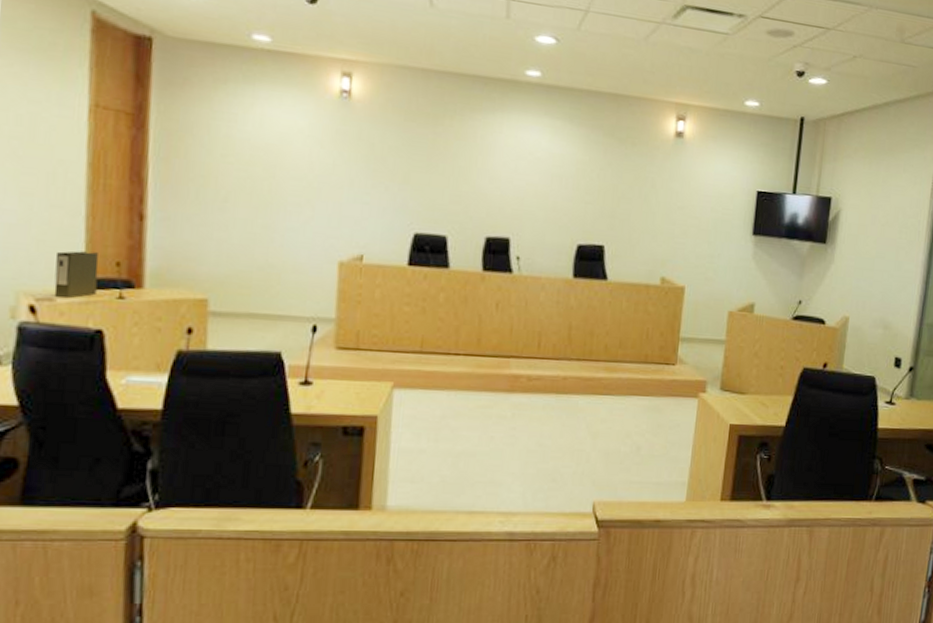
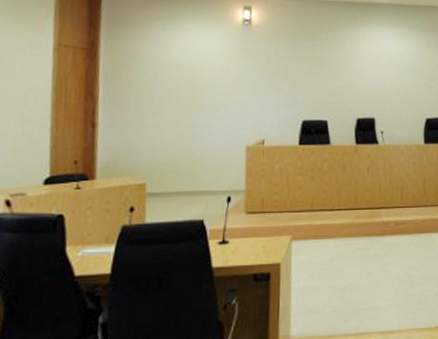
binder: present [53,251,99,299] -> none [25,155,61,193]

